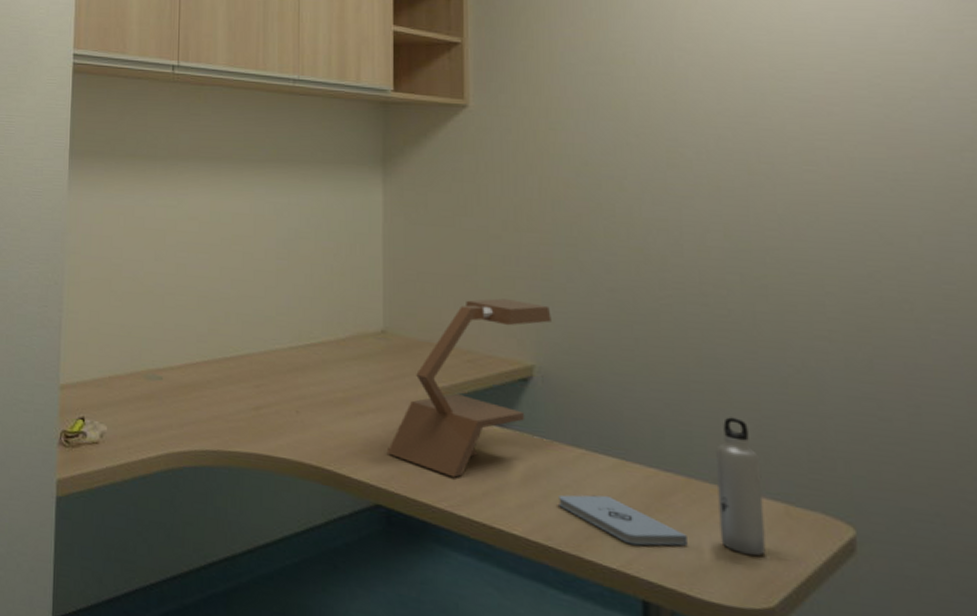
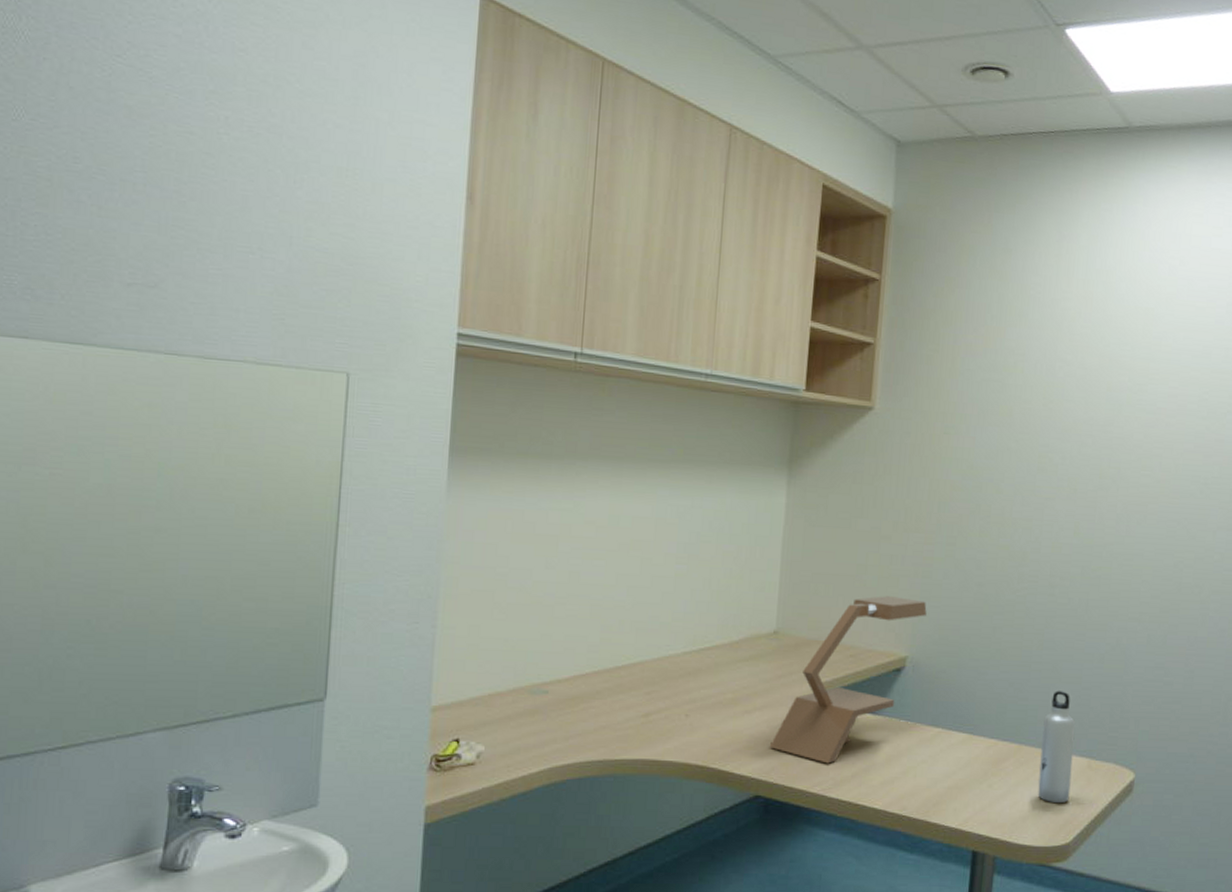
notepad: present [558,494,688,546] -> none [915,766,1013,806]

